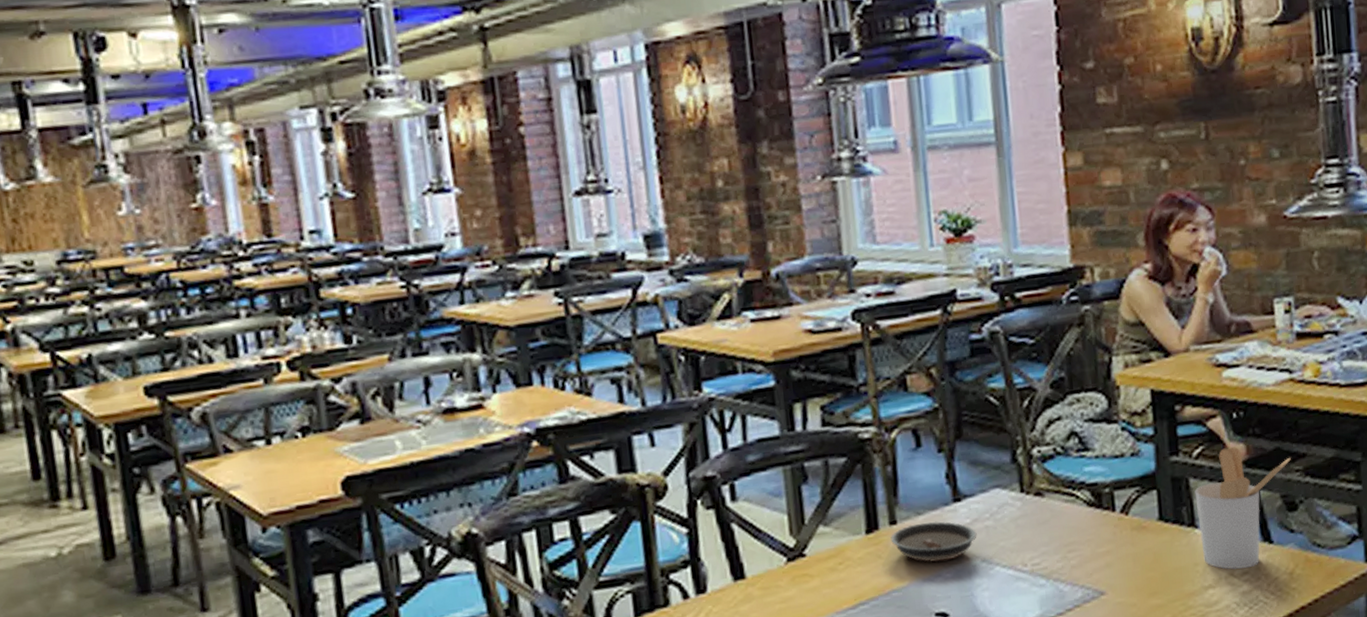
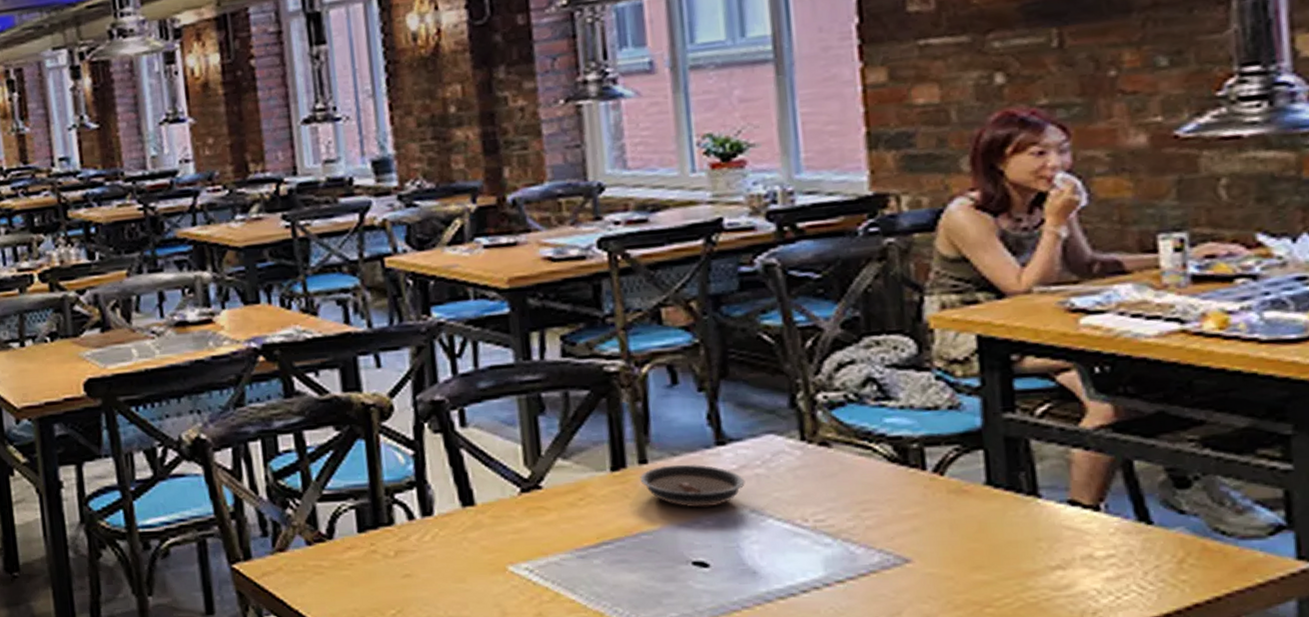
utensil holder: present [1194,447,1291,570] -> none [1037,407,1181,551]

